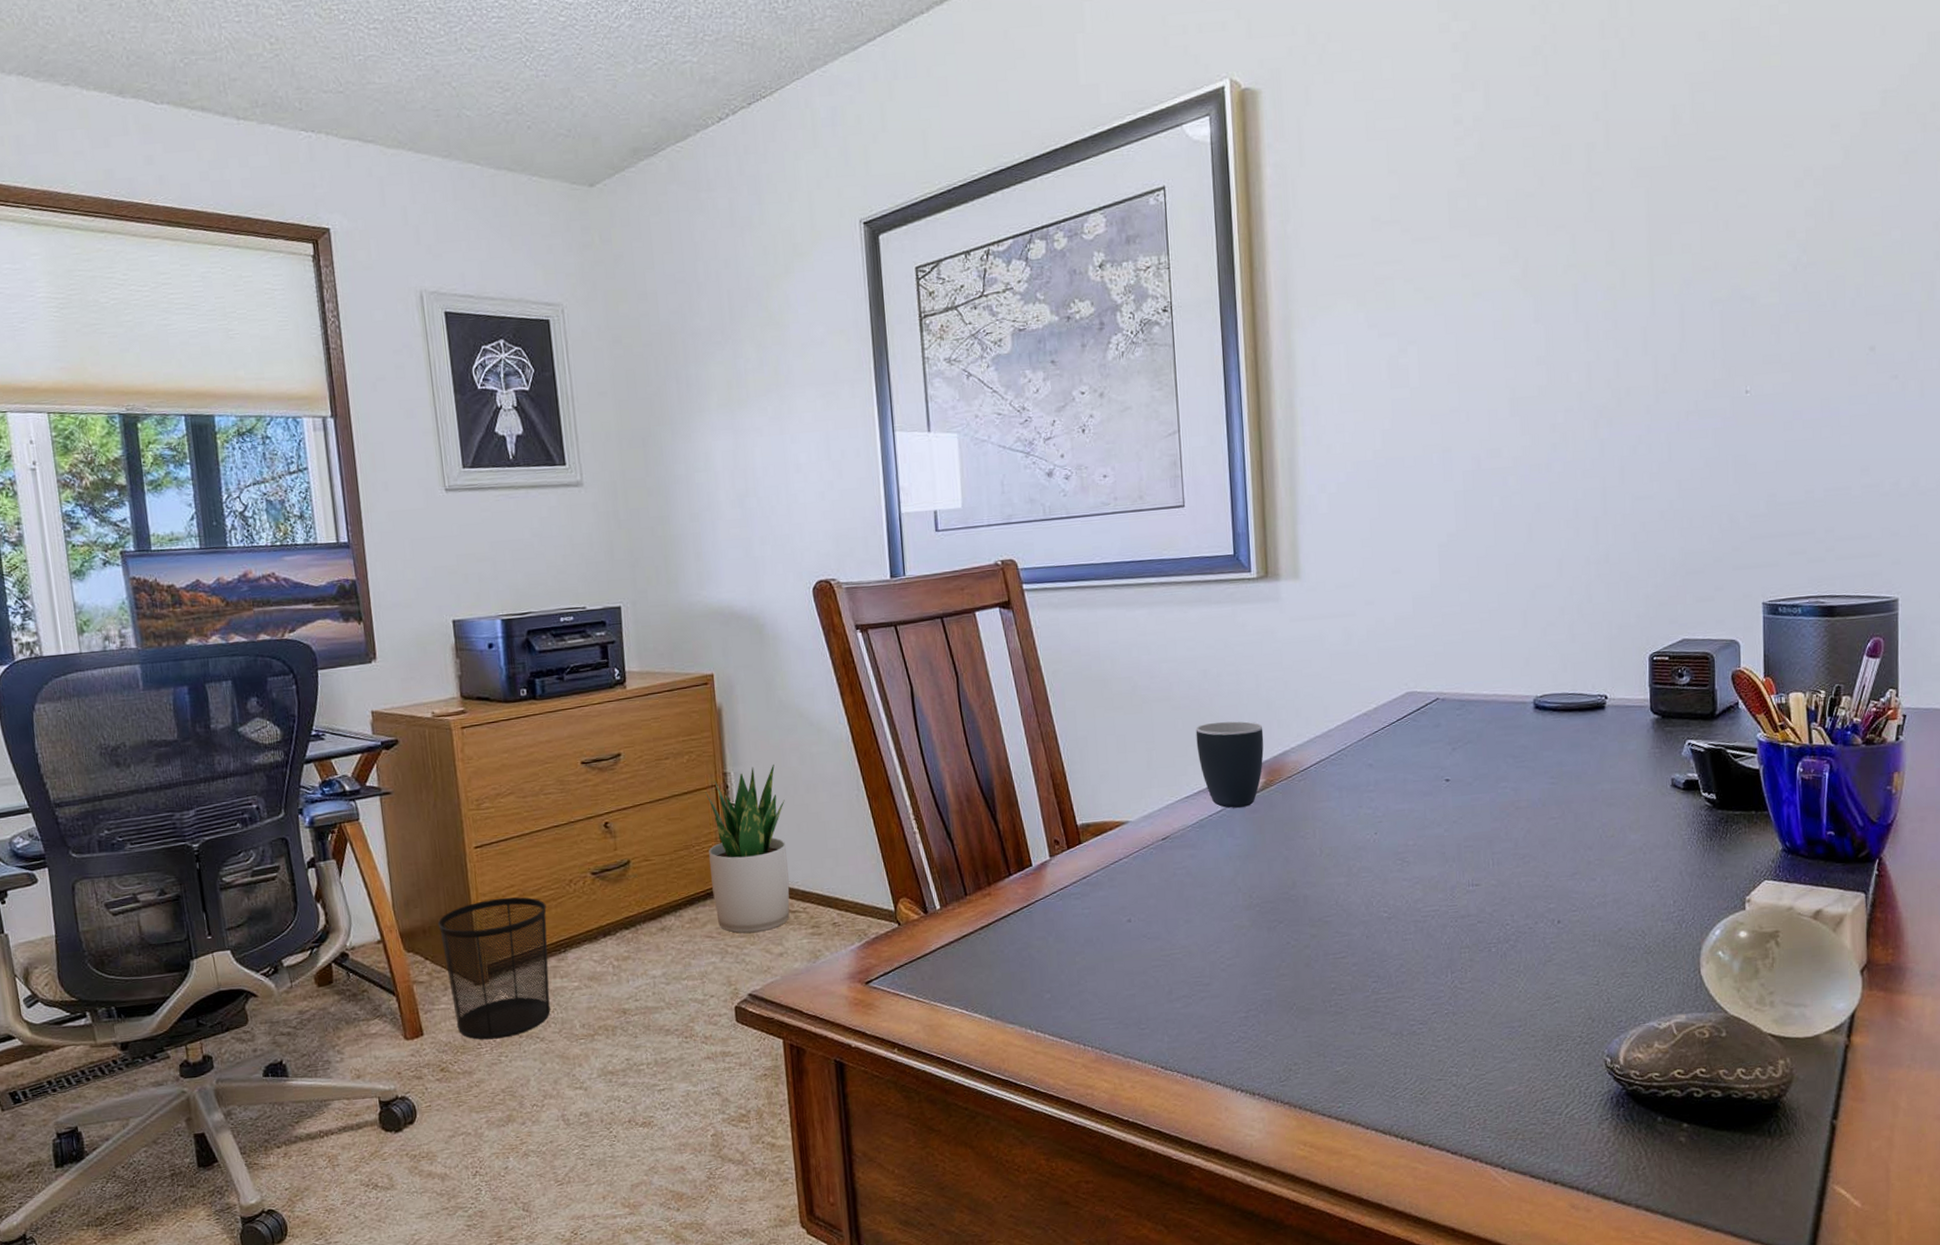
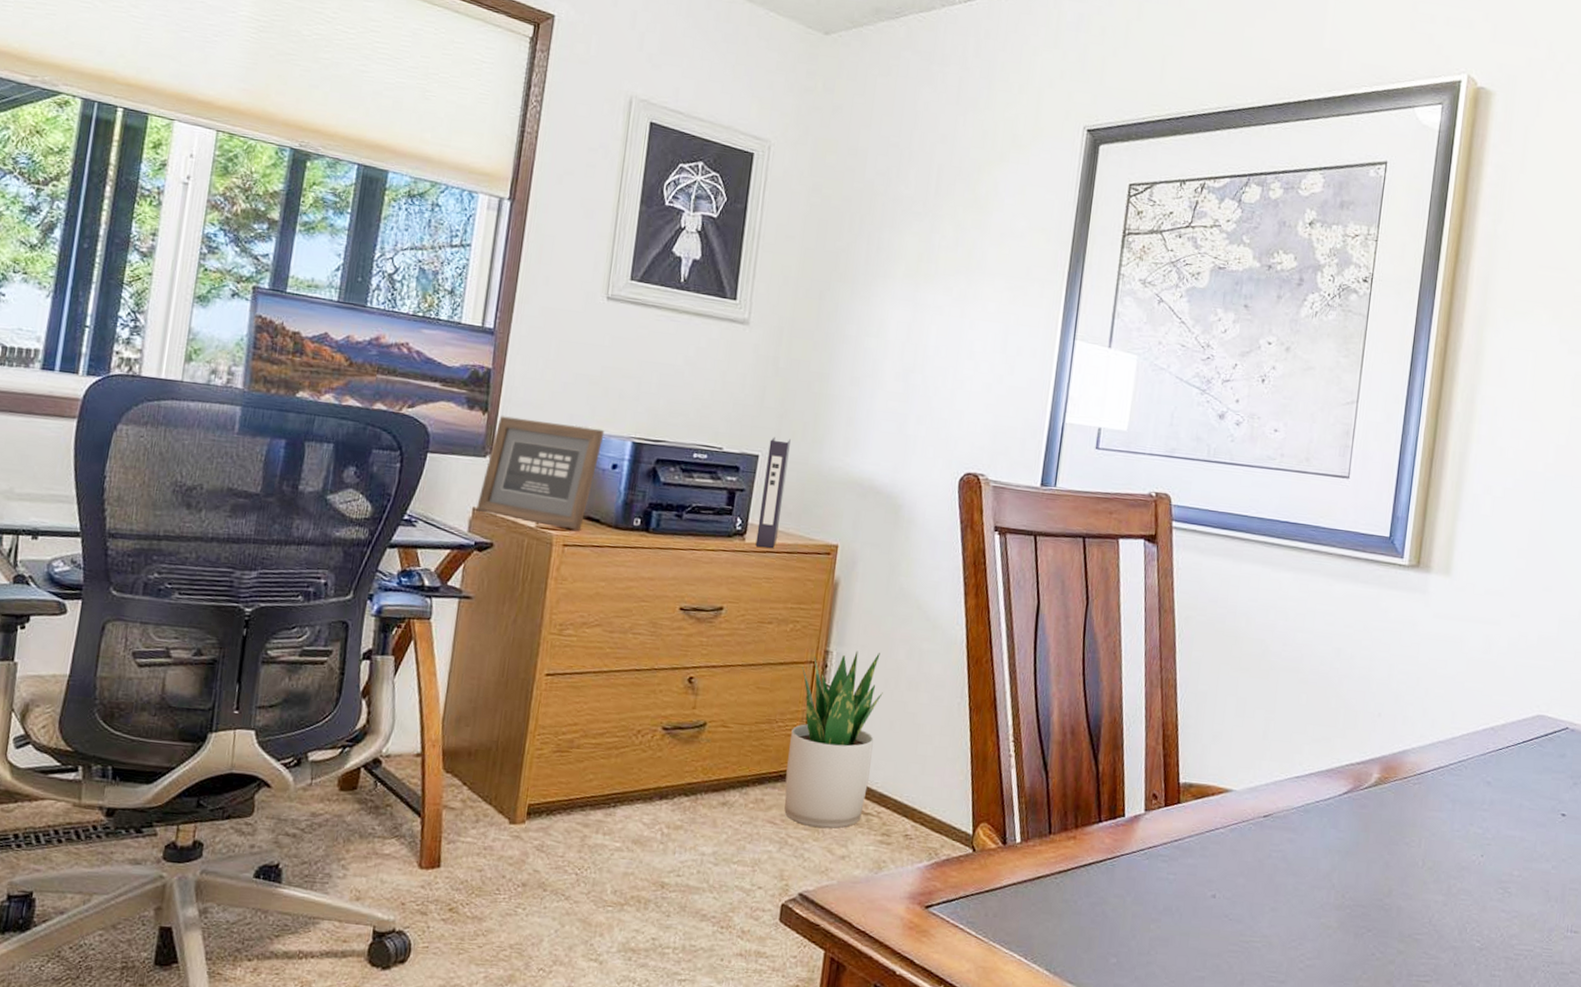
picture frame: none [374,614,474,714] -> present [476,416,605,531]
waste bin: present [437,897,551,1040] -> none [478,733,607,888]
binder: none [628,585,656,692] -> present [755,437,791,549]
mug: present [1195,721,1264,808] -> none [1316,704,1387,800]

